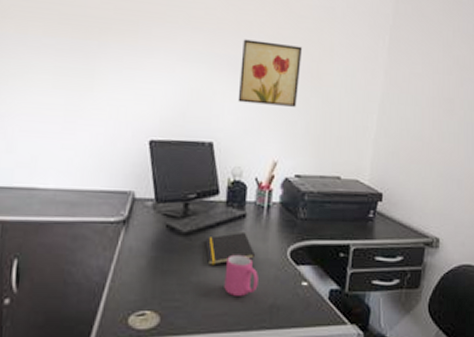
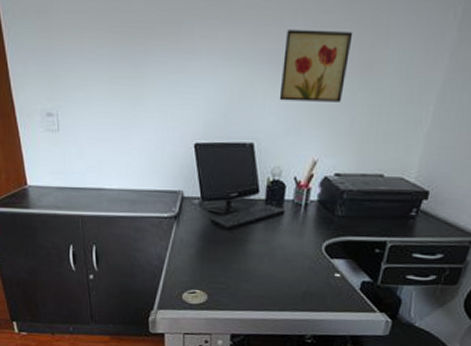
notepad: present [205,233,256,265] -> none [246,228,292,256]
mug: present [224,254,258,296] -> none [262,247,294,283]

